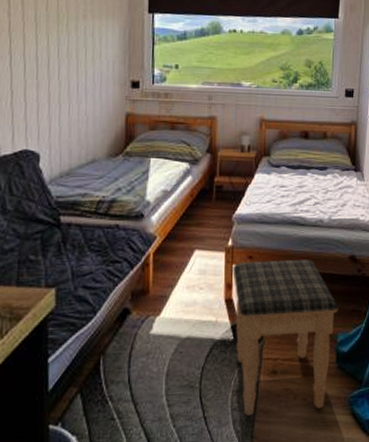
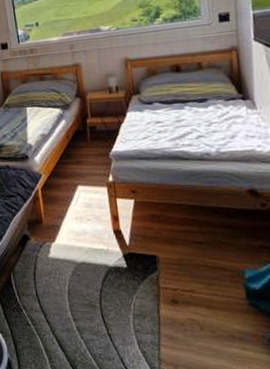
footstool: present [233,260,338,416] -> none [117,194,242,343]

